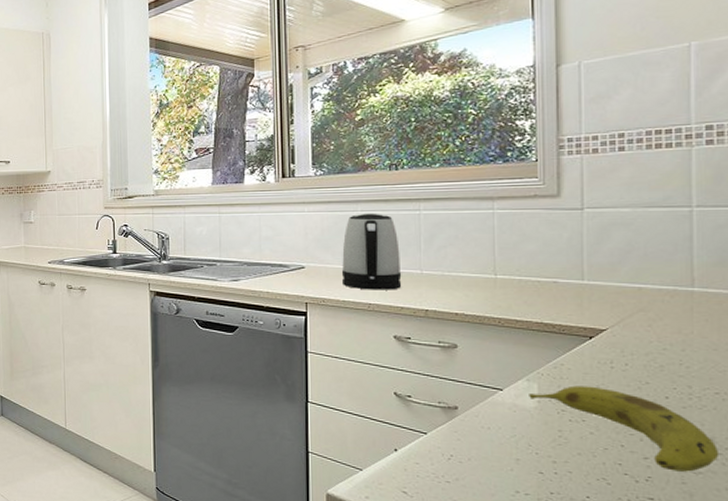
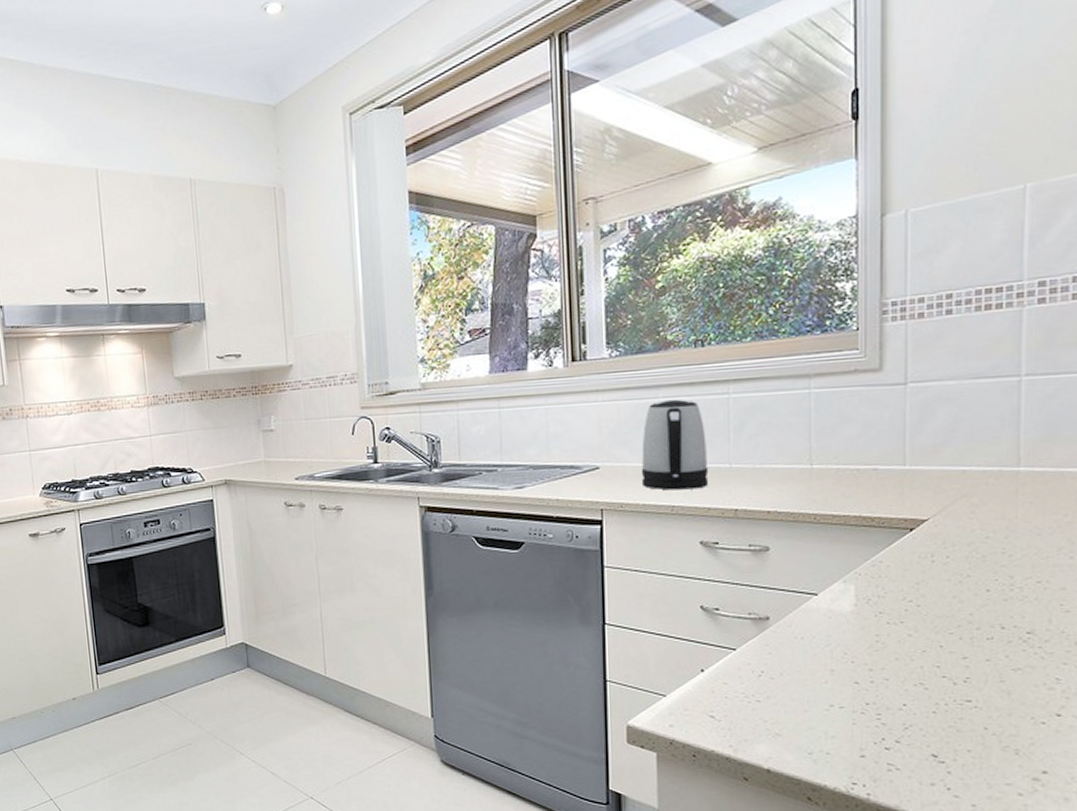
fruit: present [529,385,720,472] -> none [845,583,1039,669]

